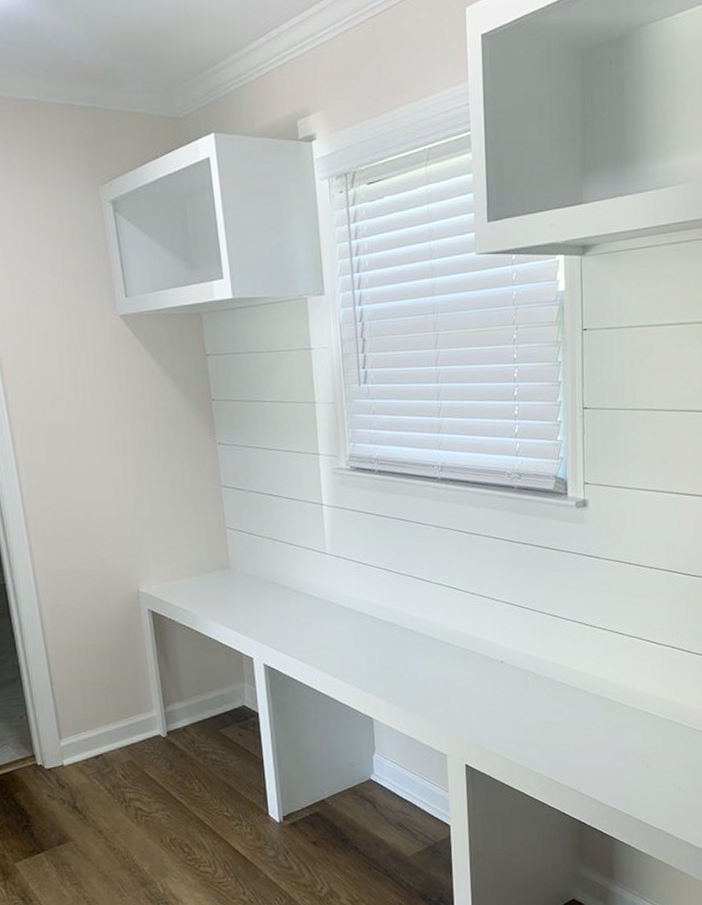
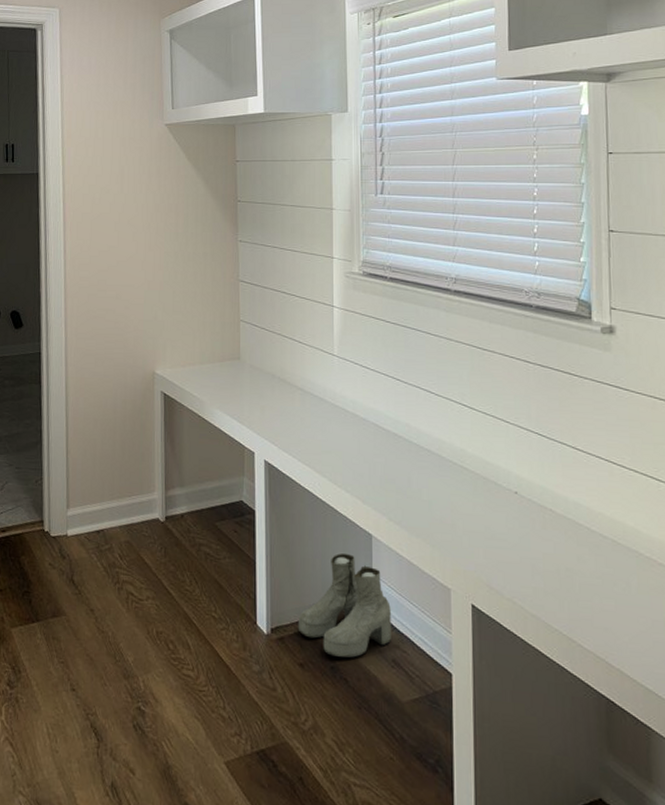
boots: none [308,738,395,830] -> present [298,553,391,658]

